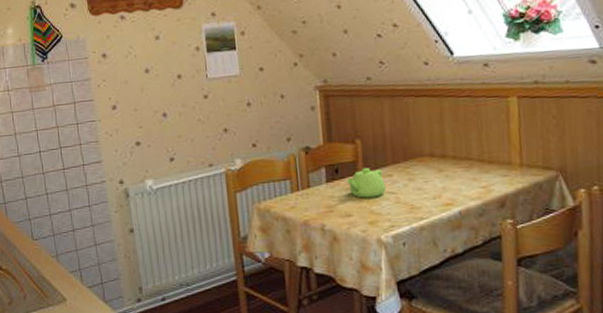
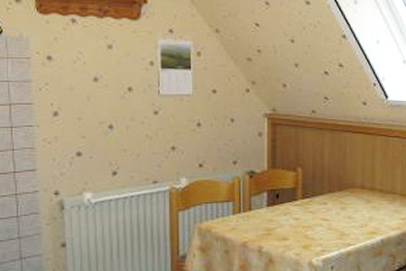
teapot: present [346,167,386,198] -> none [285,194,320,223]

